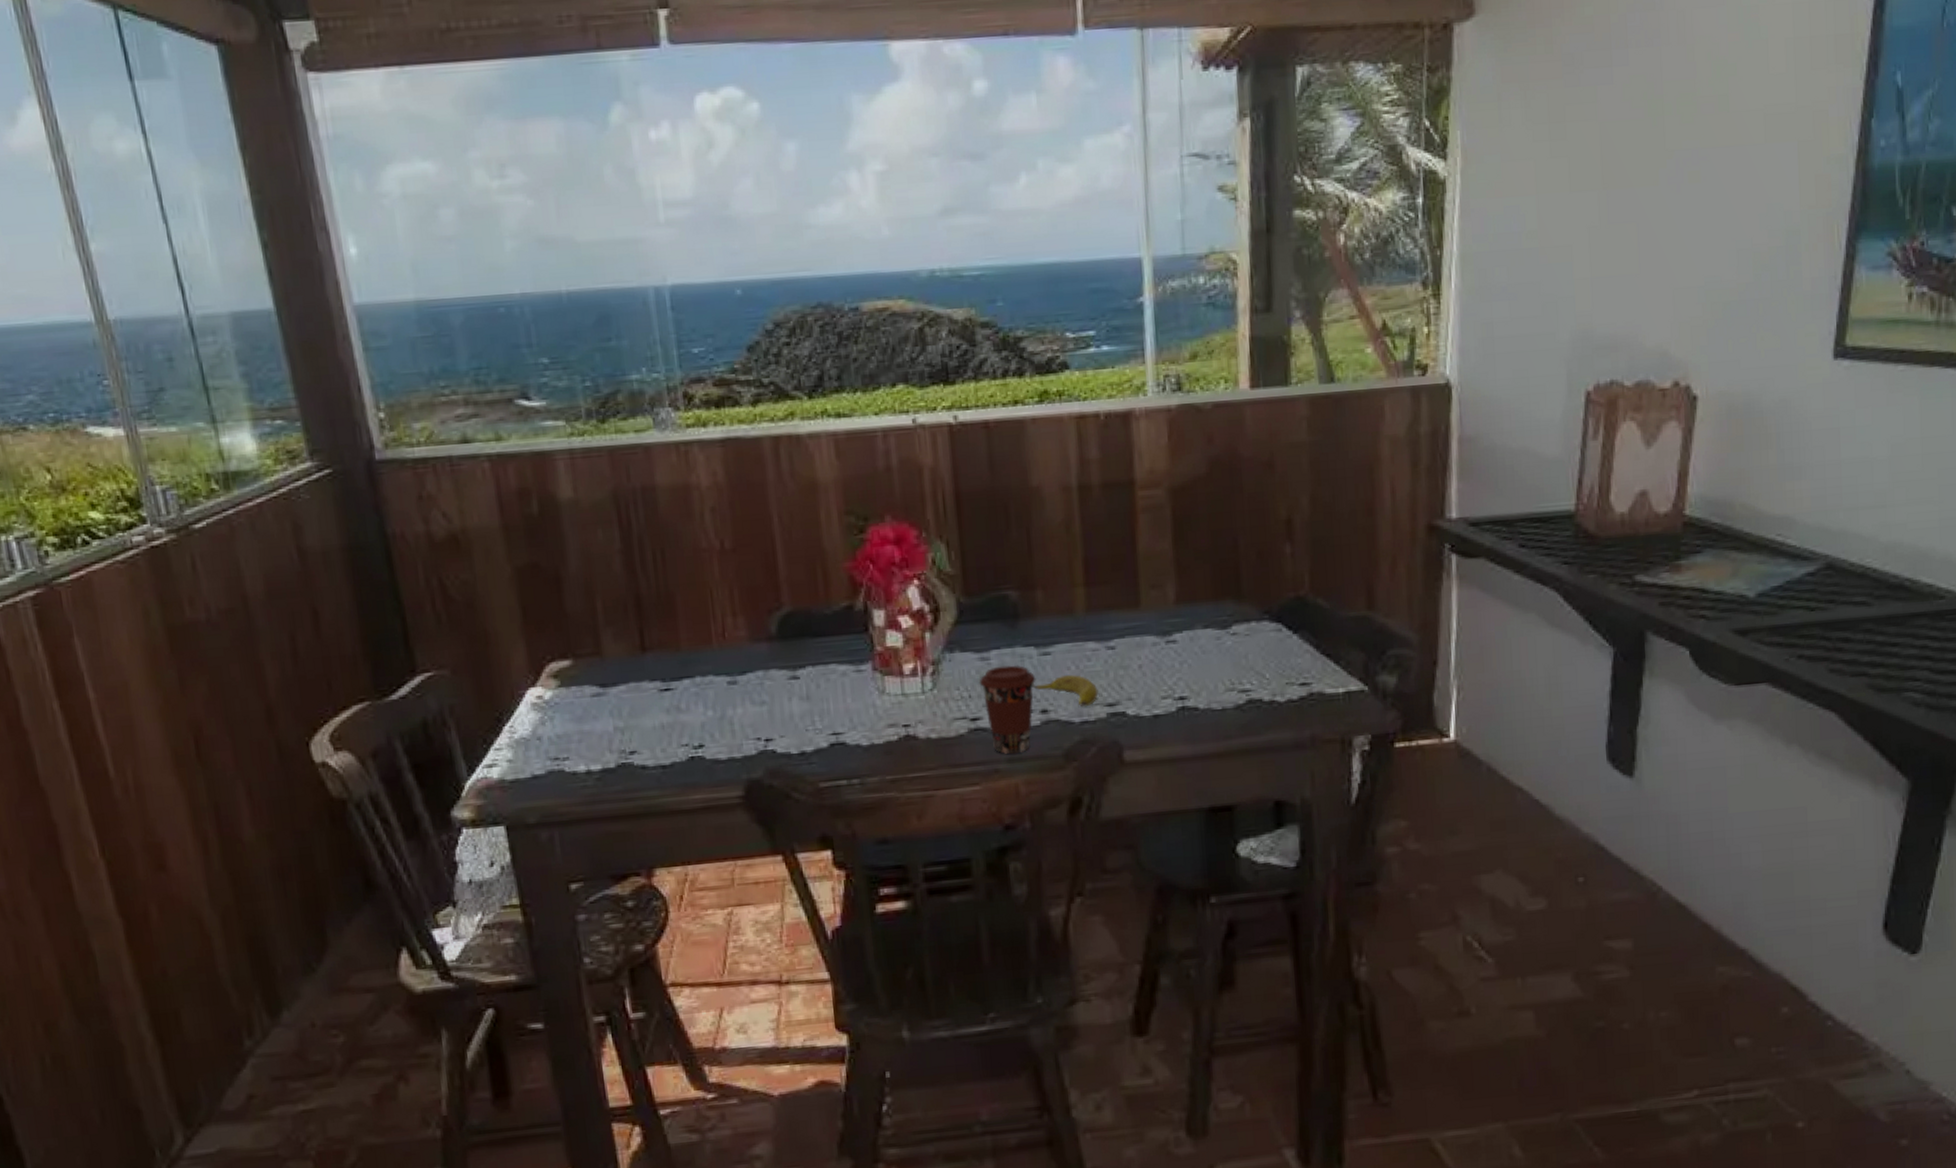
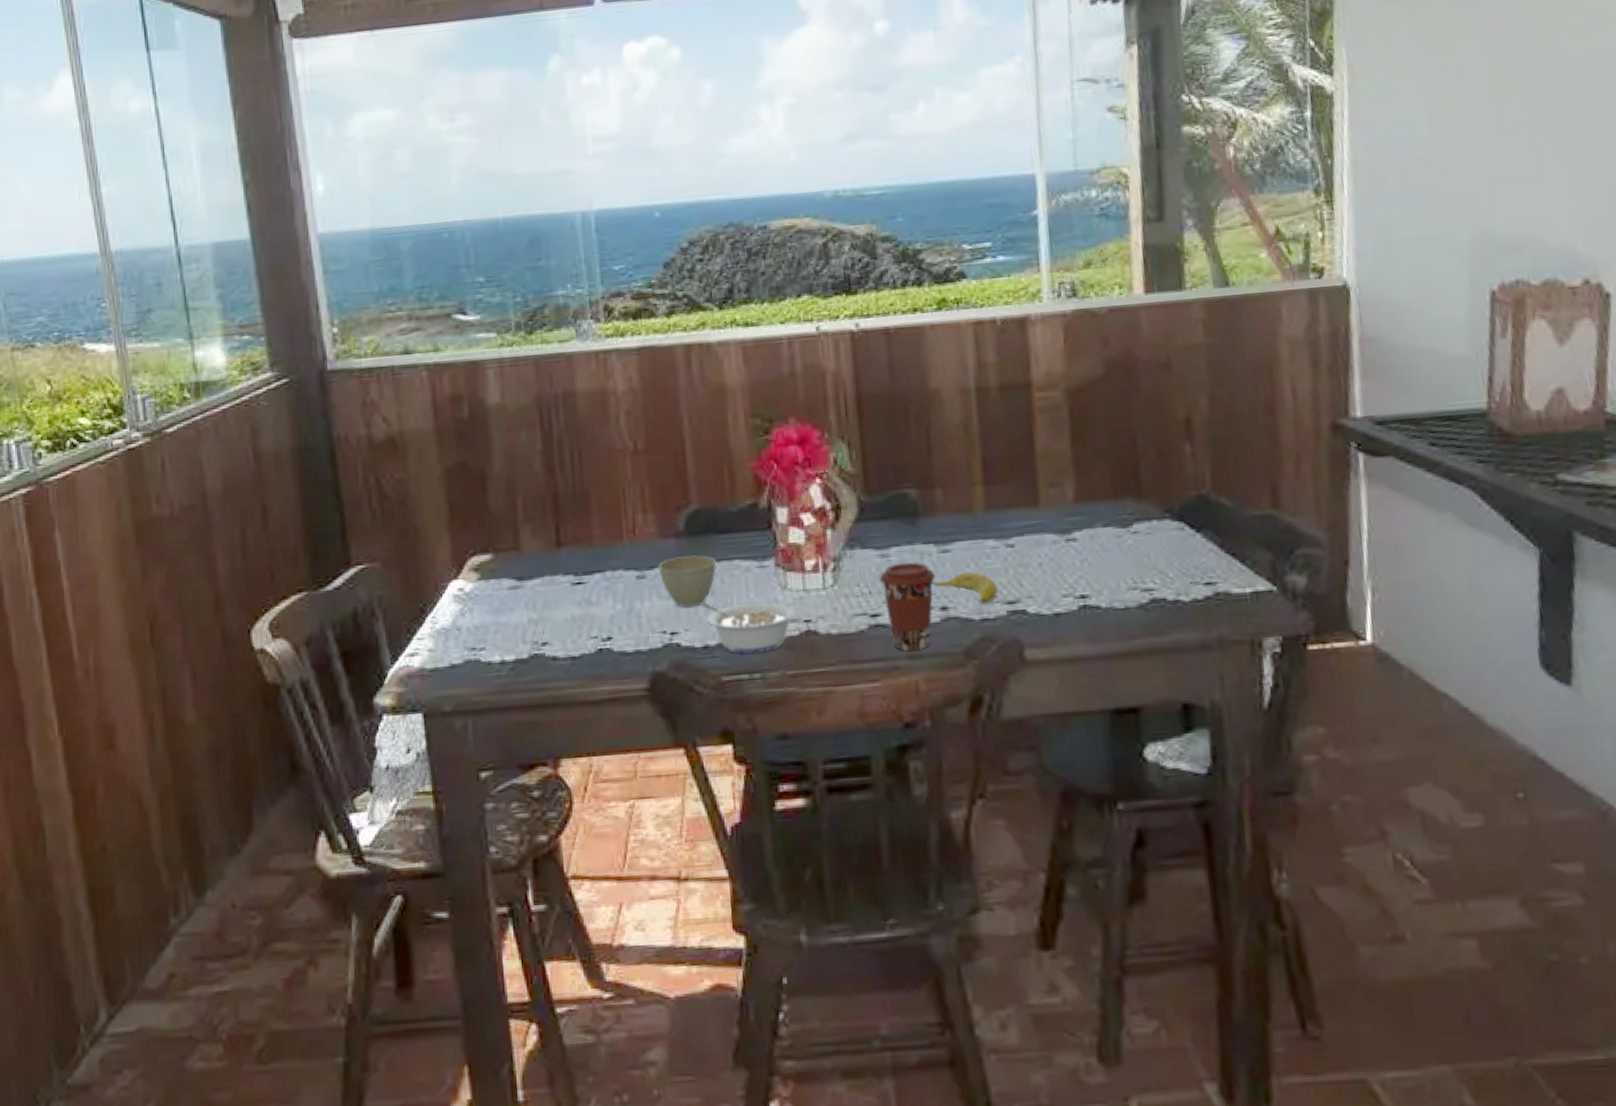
cup: none [750,659,811,714] -> present [658,555,716,608]
legume: none [795,707,895,760] -> present [700,601,796,654]

